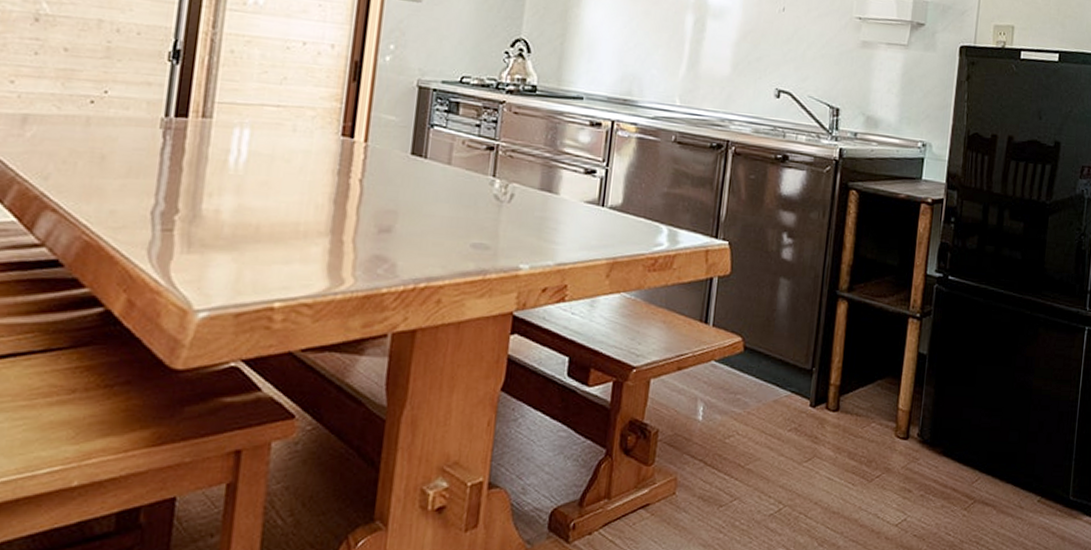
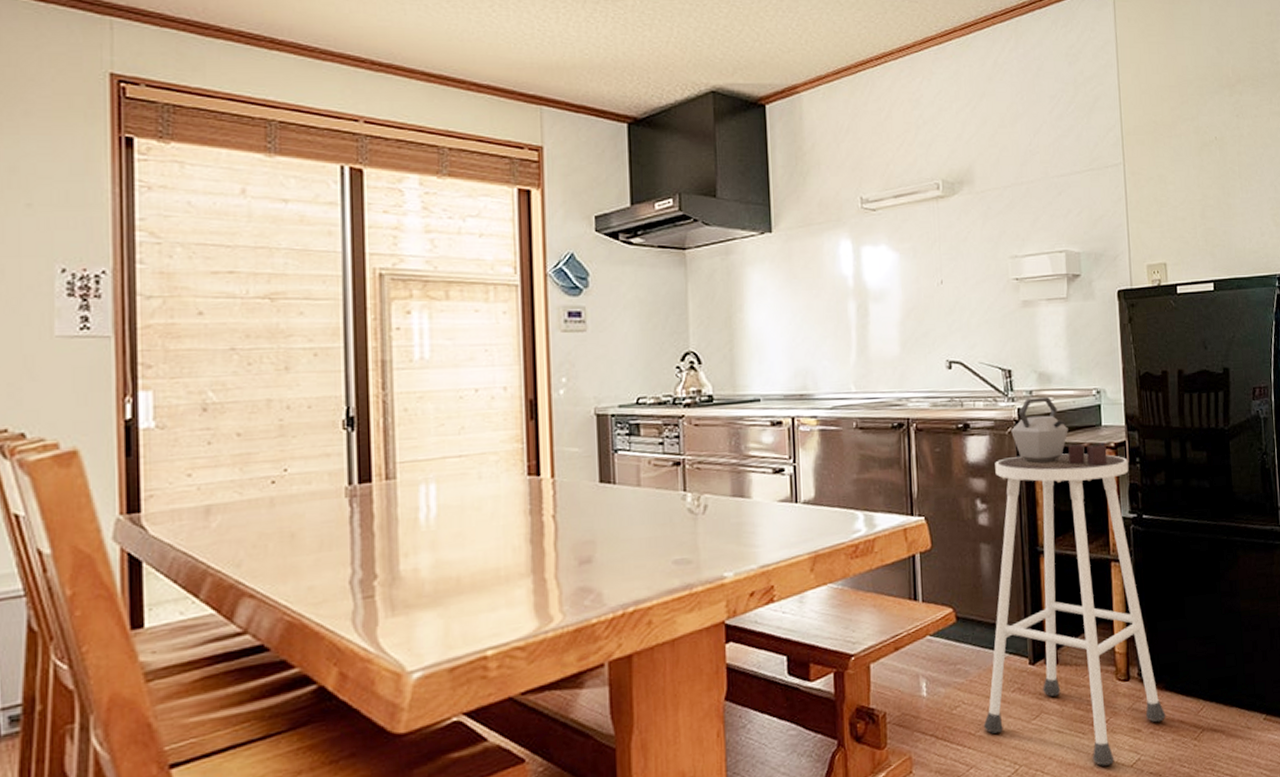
stool: none [753,196,943,520] -> present [983,453,1166,766]
kettle: none [829,140,923,220] -> present [1011,397,1108,466]

